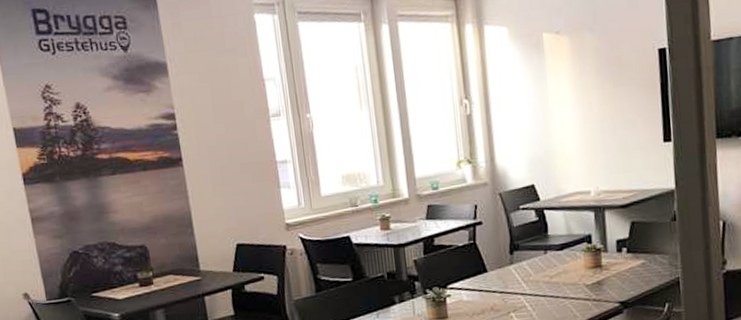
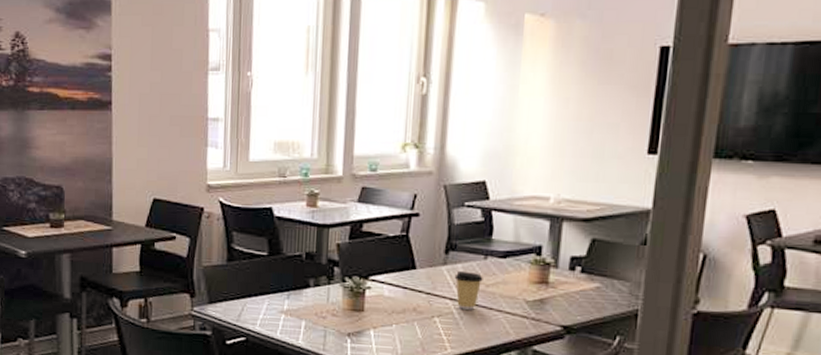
coffee cup: none [521,267,547,302] -> present [454,270,483,310]

